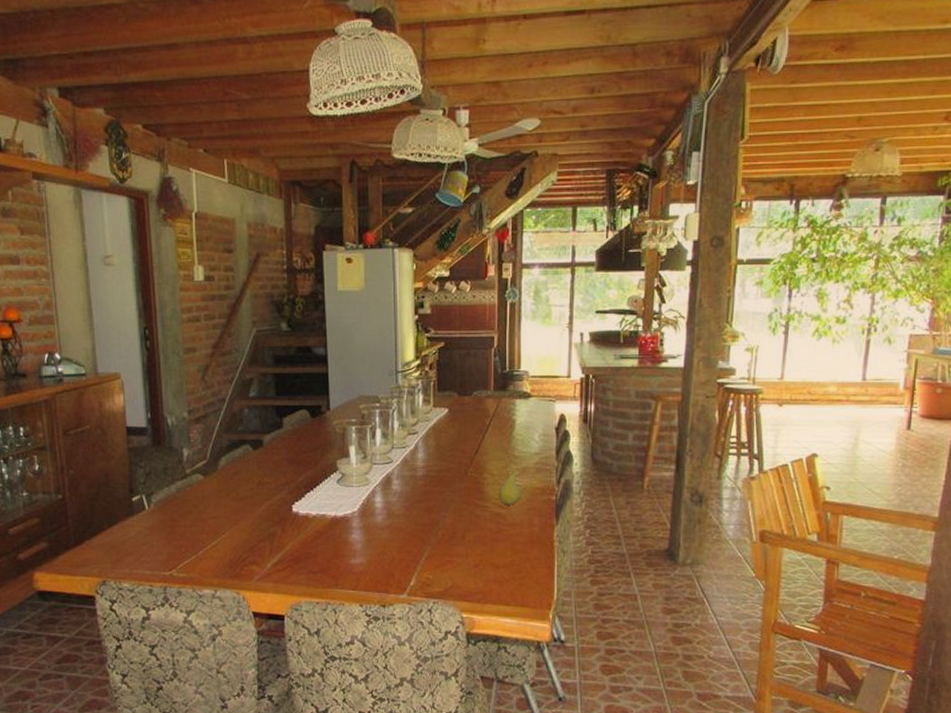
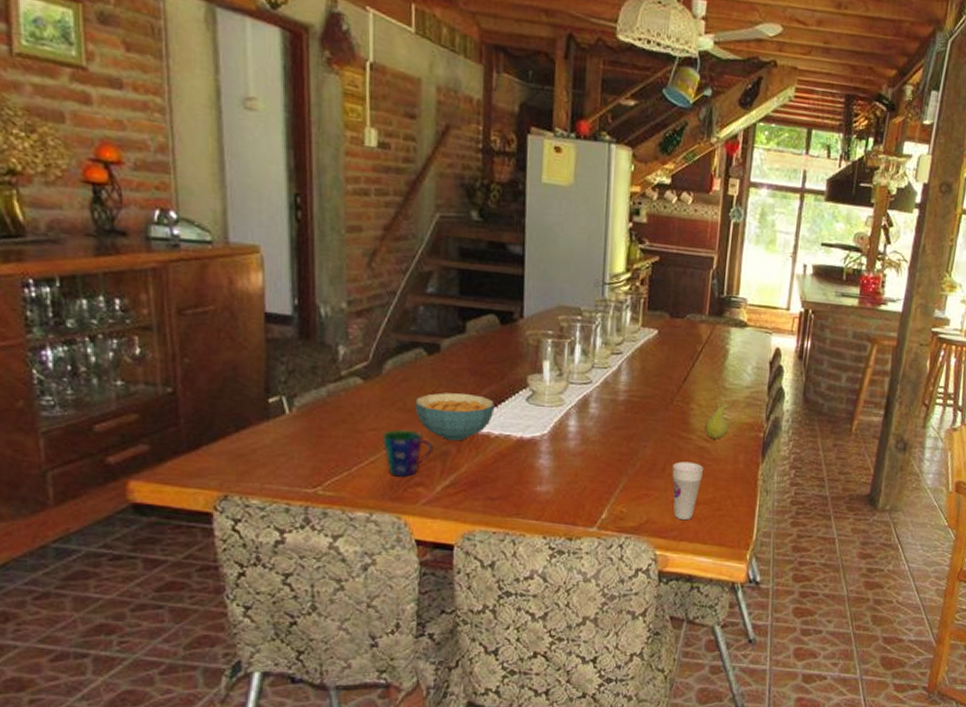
cup: none [221,516,263,557] -> present [382,429,434,477]
cereal bowl: none [245,481,311,523] -> present [415,392,495,441]
cup: none [472,528,501,584] -> present [672,461,704,521]

